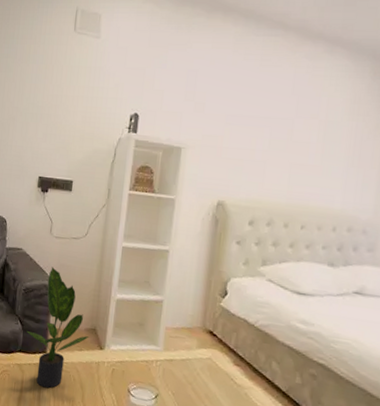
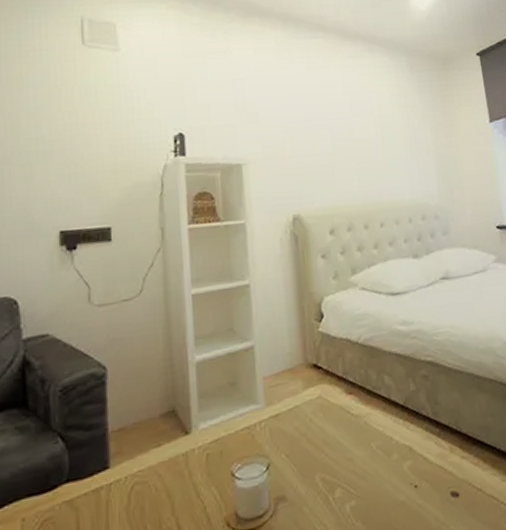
potted plant: present [26,267,89,388] -> none [73,346,168,520]

